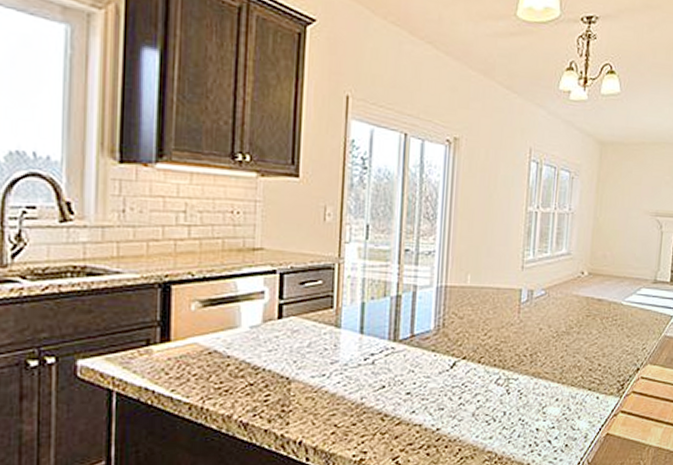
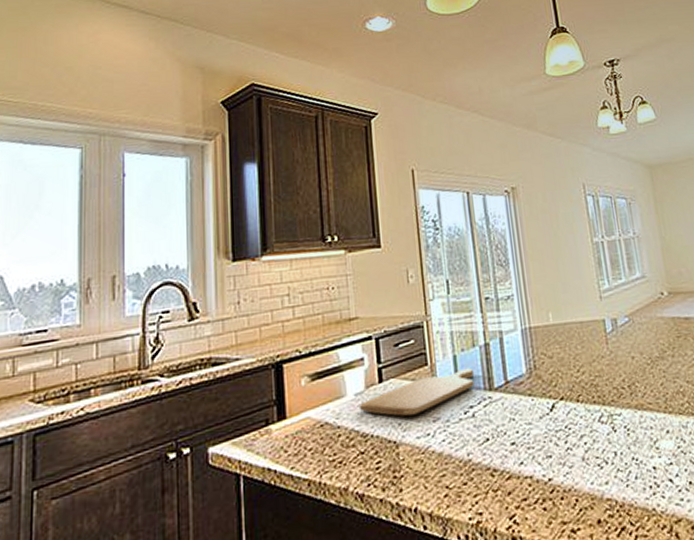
chopping board: none [253,316,381,354] -> present [358,367,475,416]

